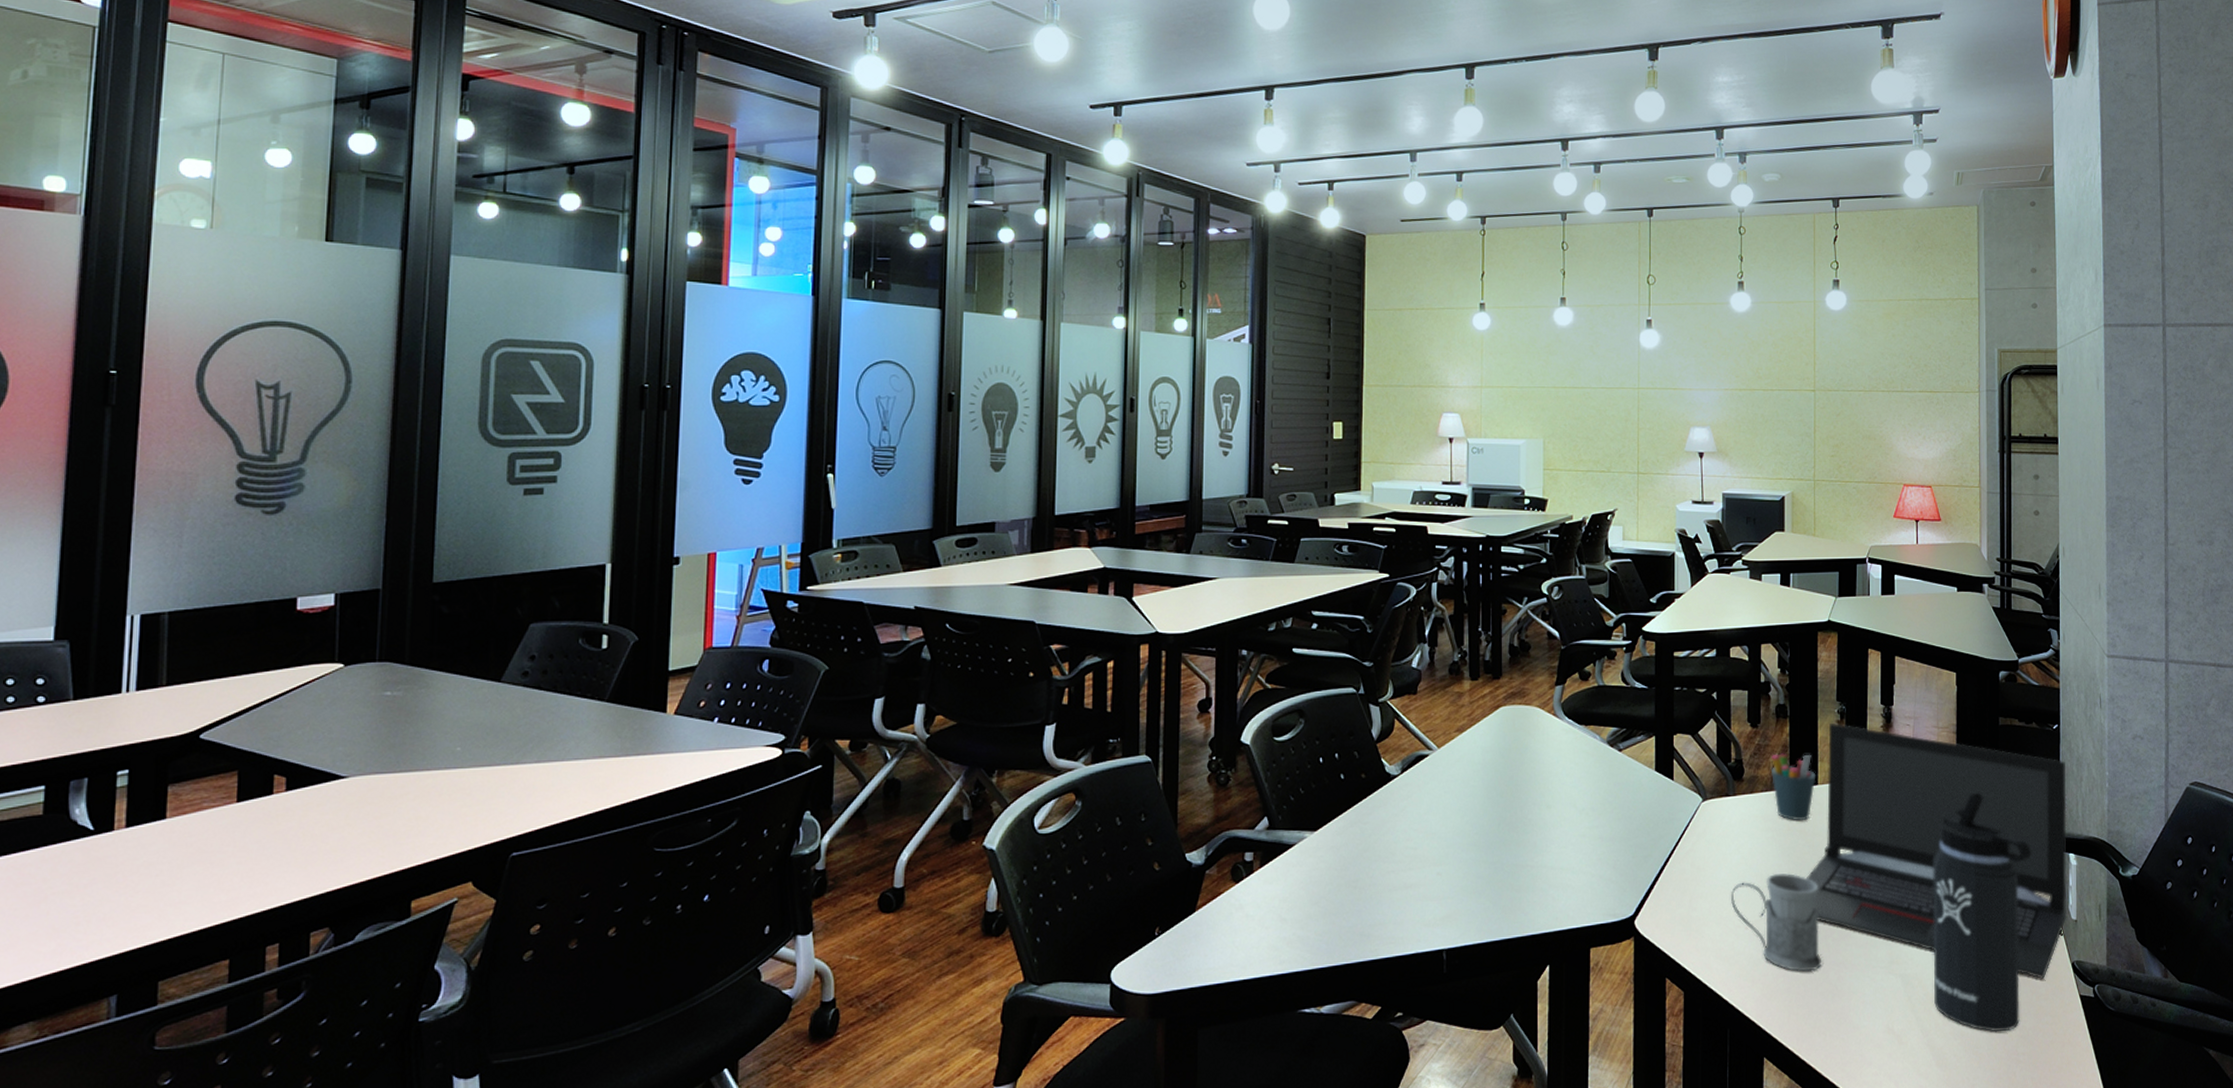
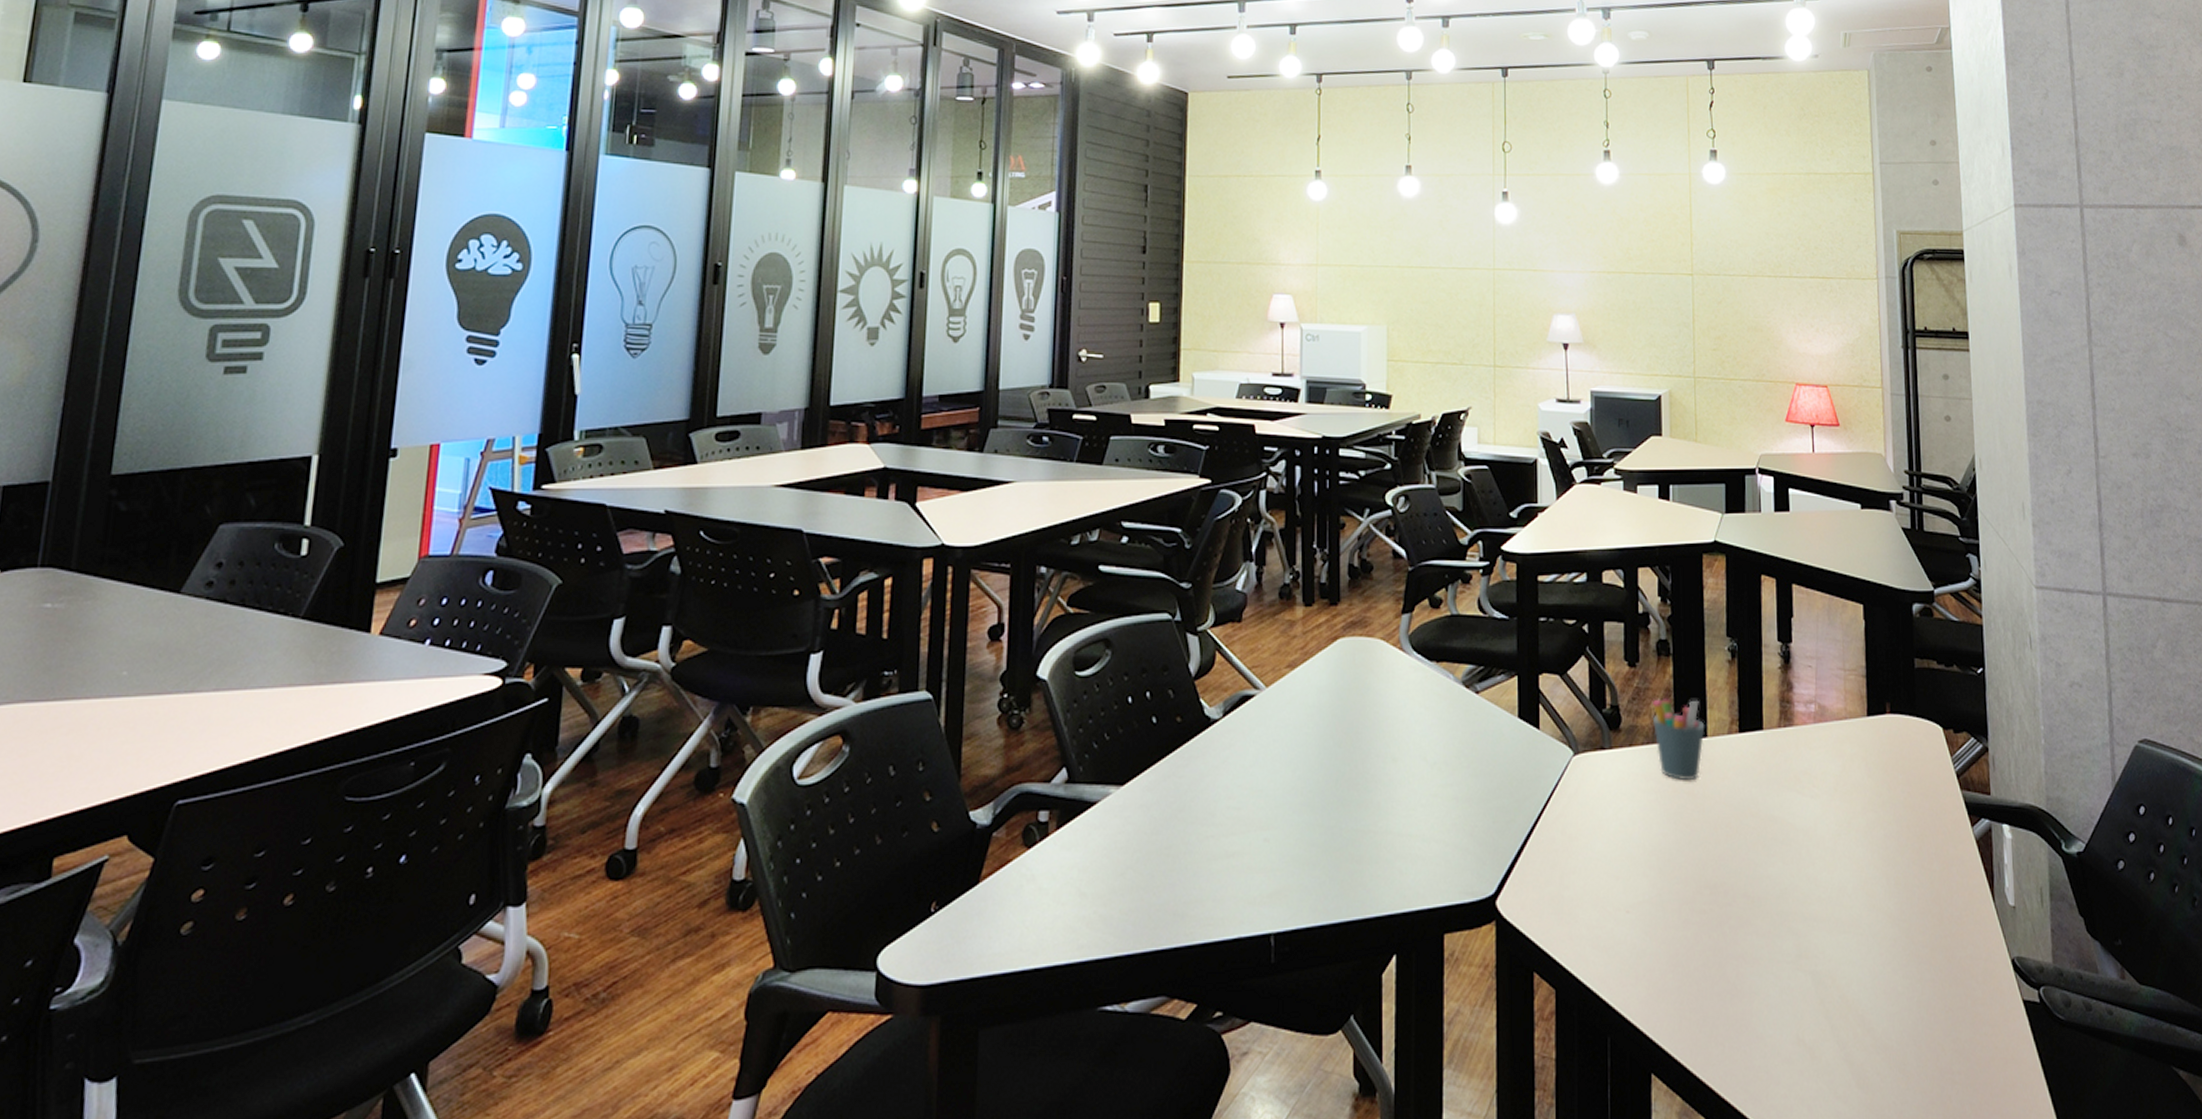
mug: present [1731,874,1821,972] -> none [1609,845,1717,967]
laptop: present [1807,722,2067,979] -> none [1697,662,2004,979]
thermos bottle: present [1933,792,2030,1032] -> none [1844,749,1957,1045]

